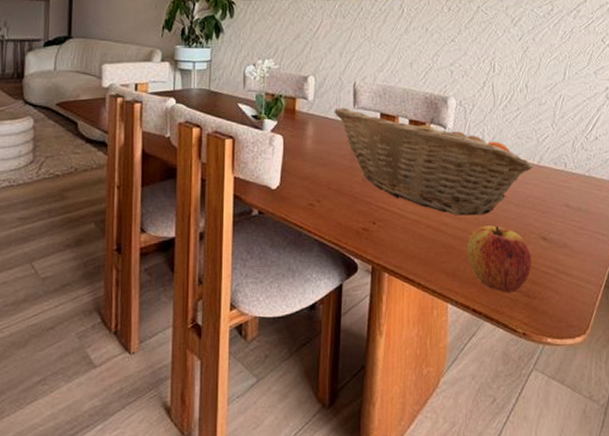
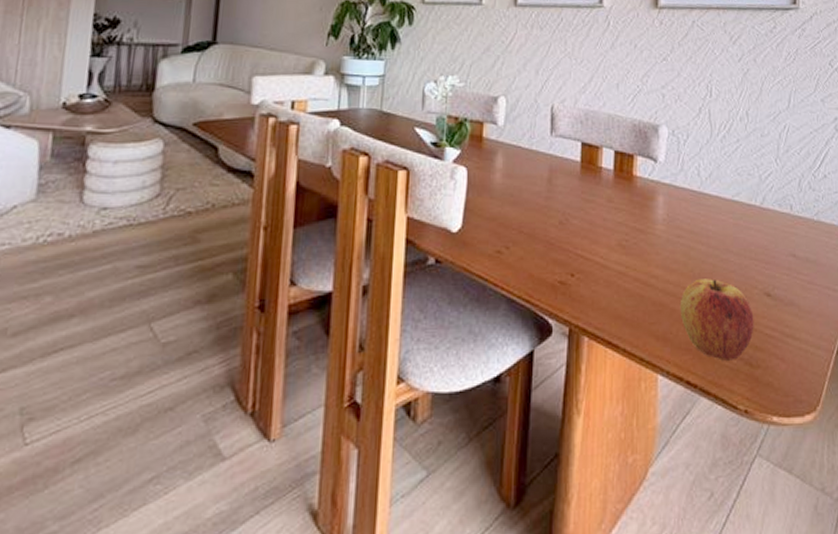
fruit basket: present [335,108,534,215] -> none [529,135,756,266]

